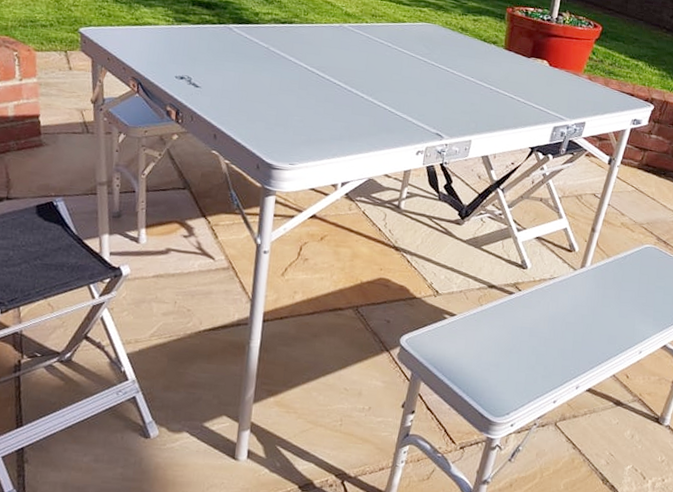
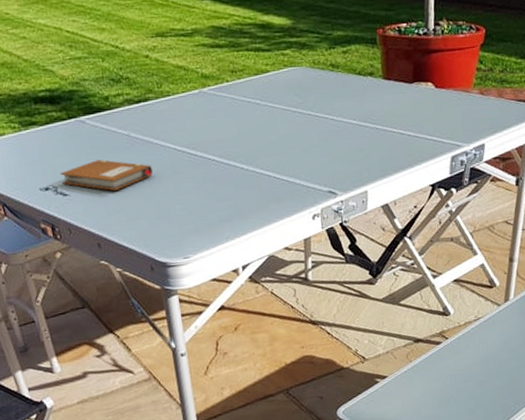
notebook: none [197,62,281,92] -> present [60,159,153,191]

